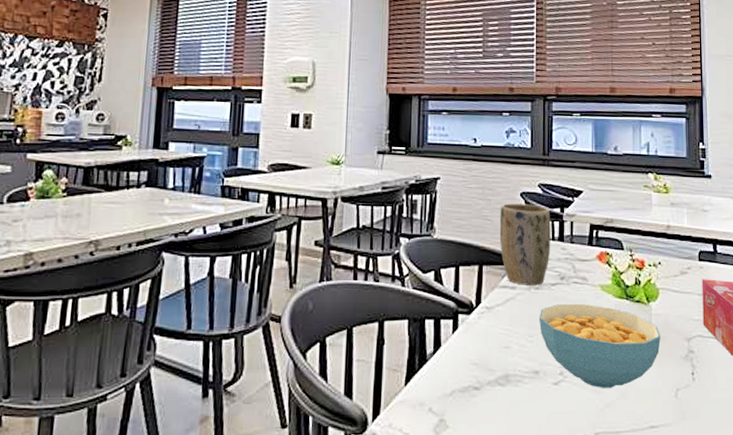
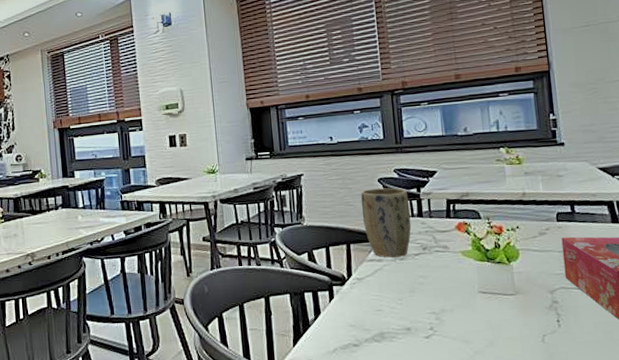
cereal bowl: present [539,304,661,388] -> none [406,269,524,339]

